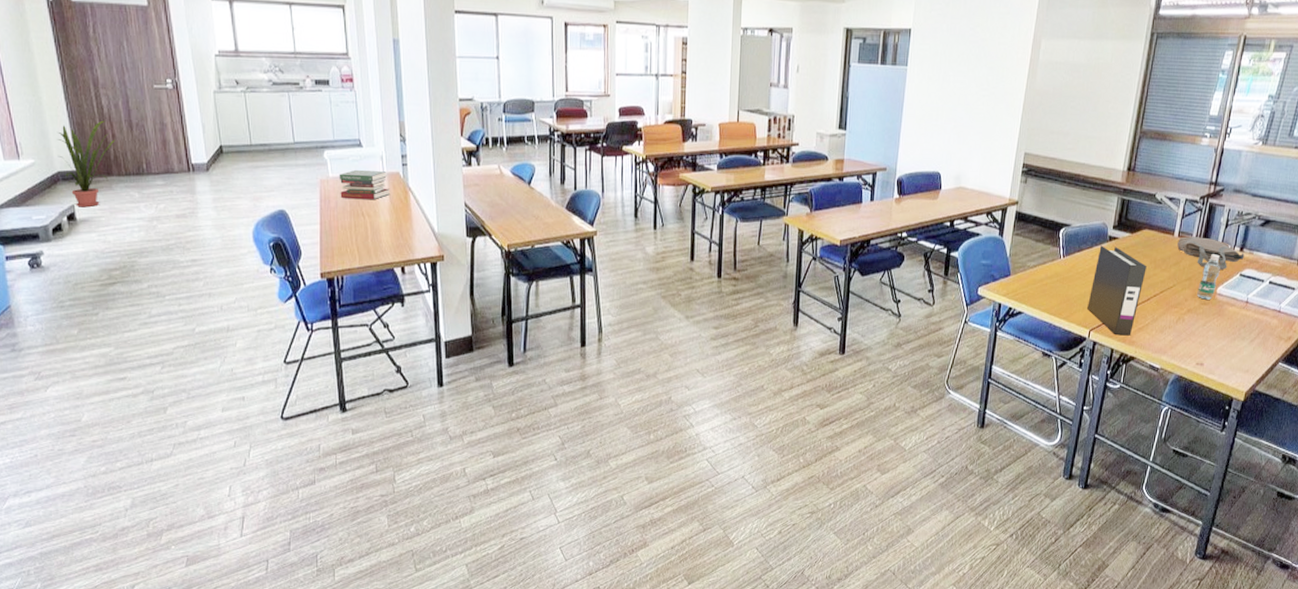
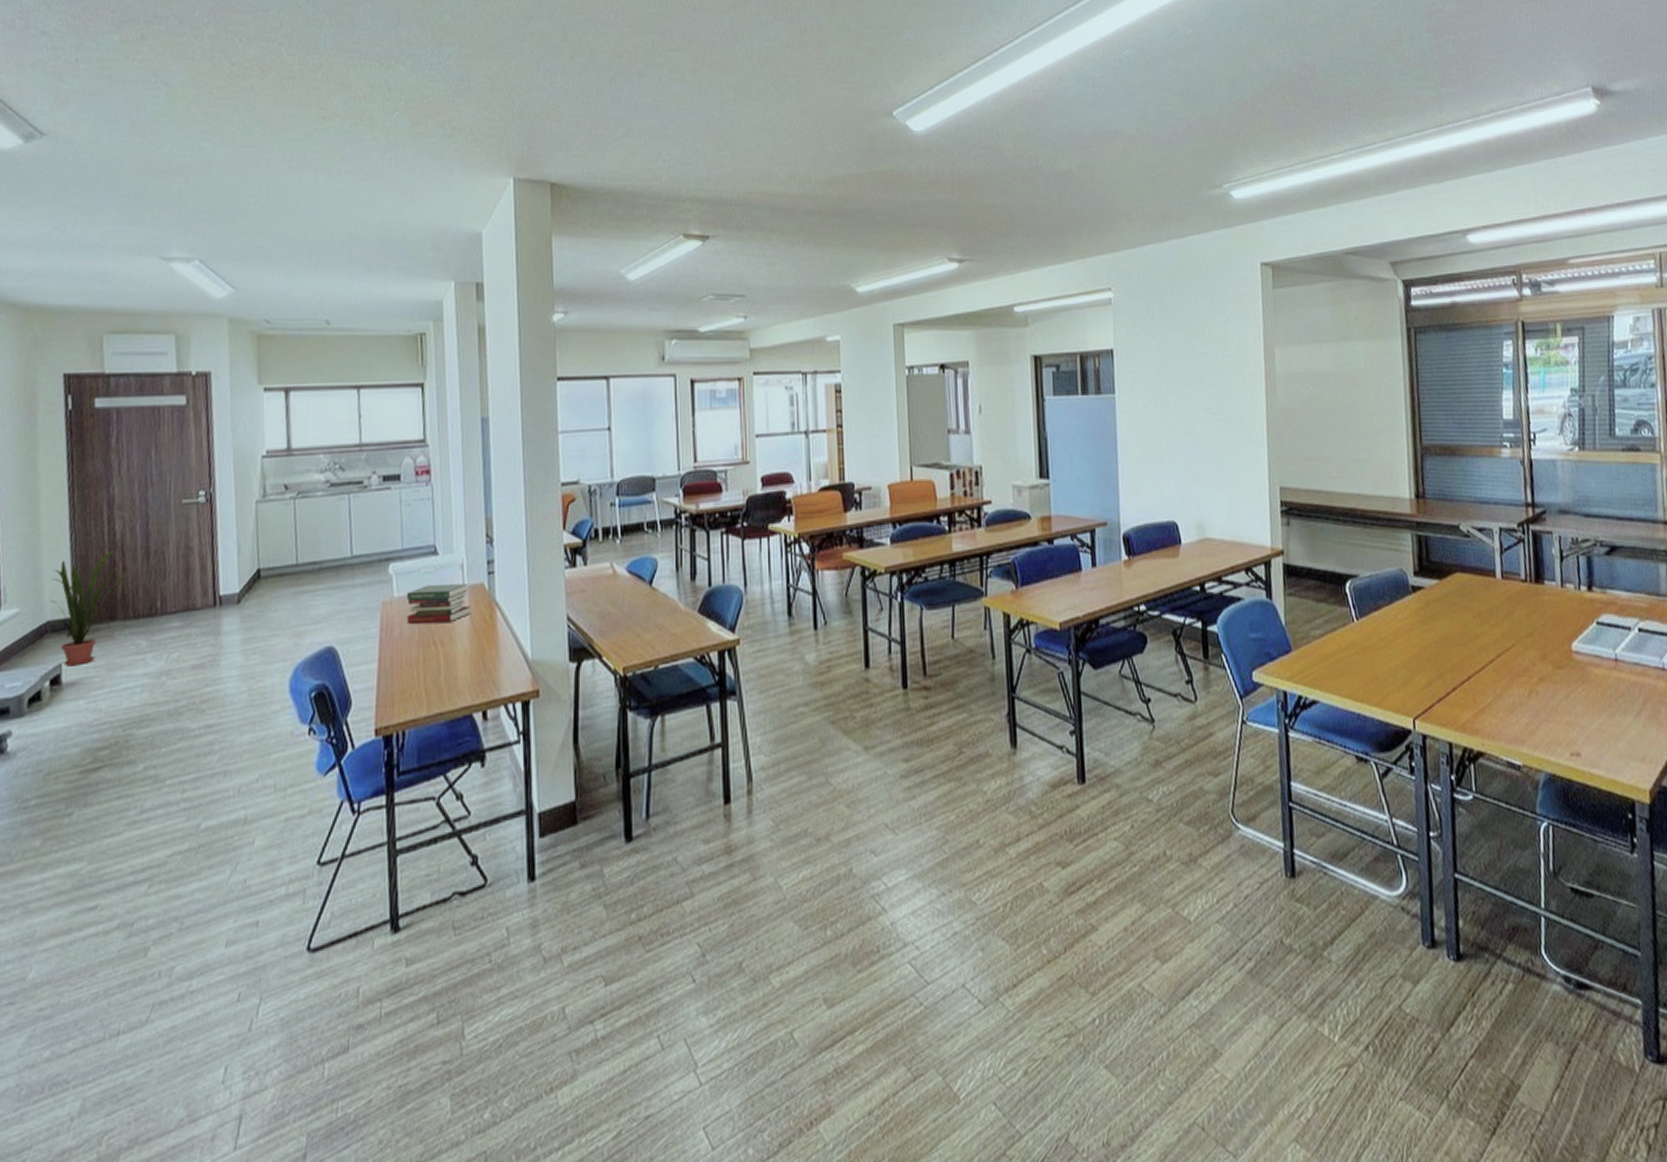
binder: present [1087,245,1147,336] -> none [1402,599,1472,723]
tote bag: present [1177,236,1245,270] -> none [1503,576,1596,618]
bottle: present [1197,254,1220,300] -> none [1545,598,1570,662]

